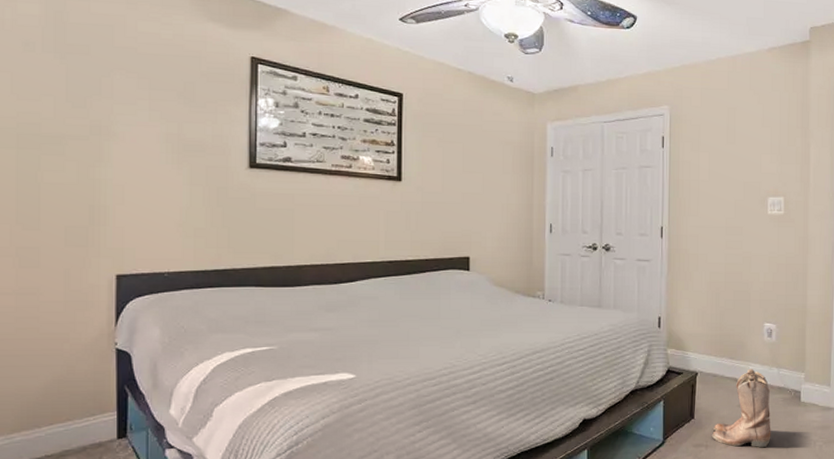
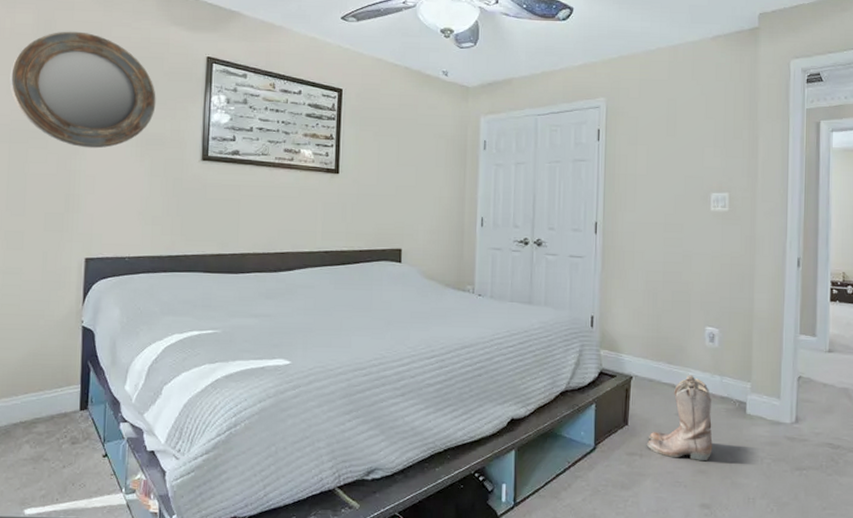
home mirror: none [14,24,193,155] -> present [10,31,156,149]

